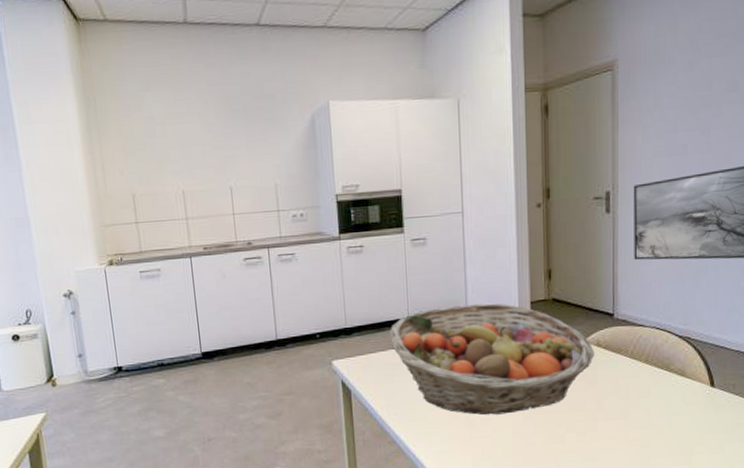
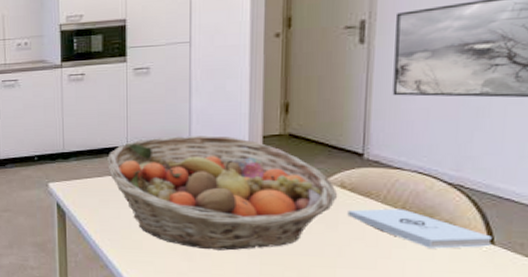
notepad: none [603,362,713,395] -> present [347,208,492,249]

